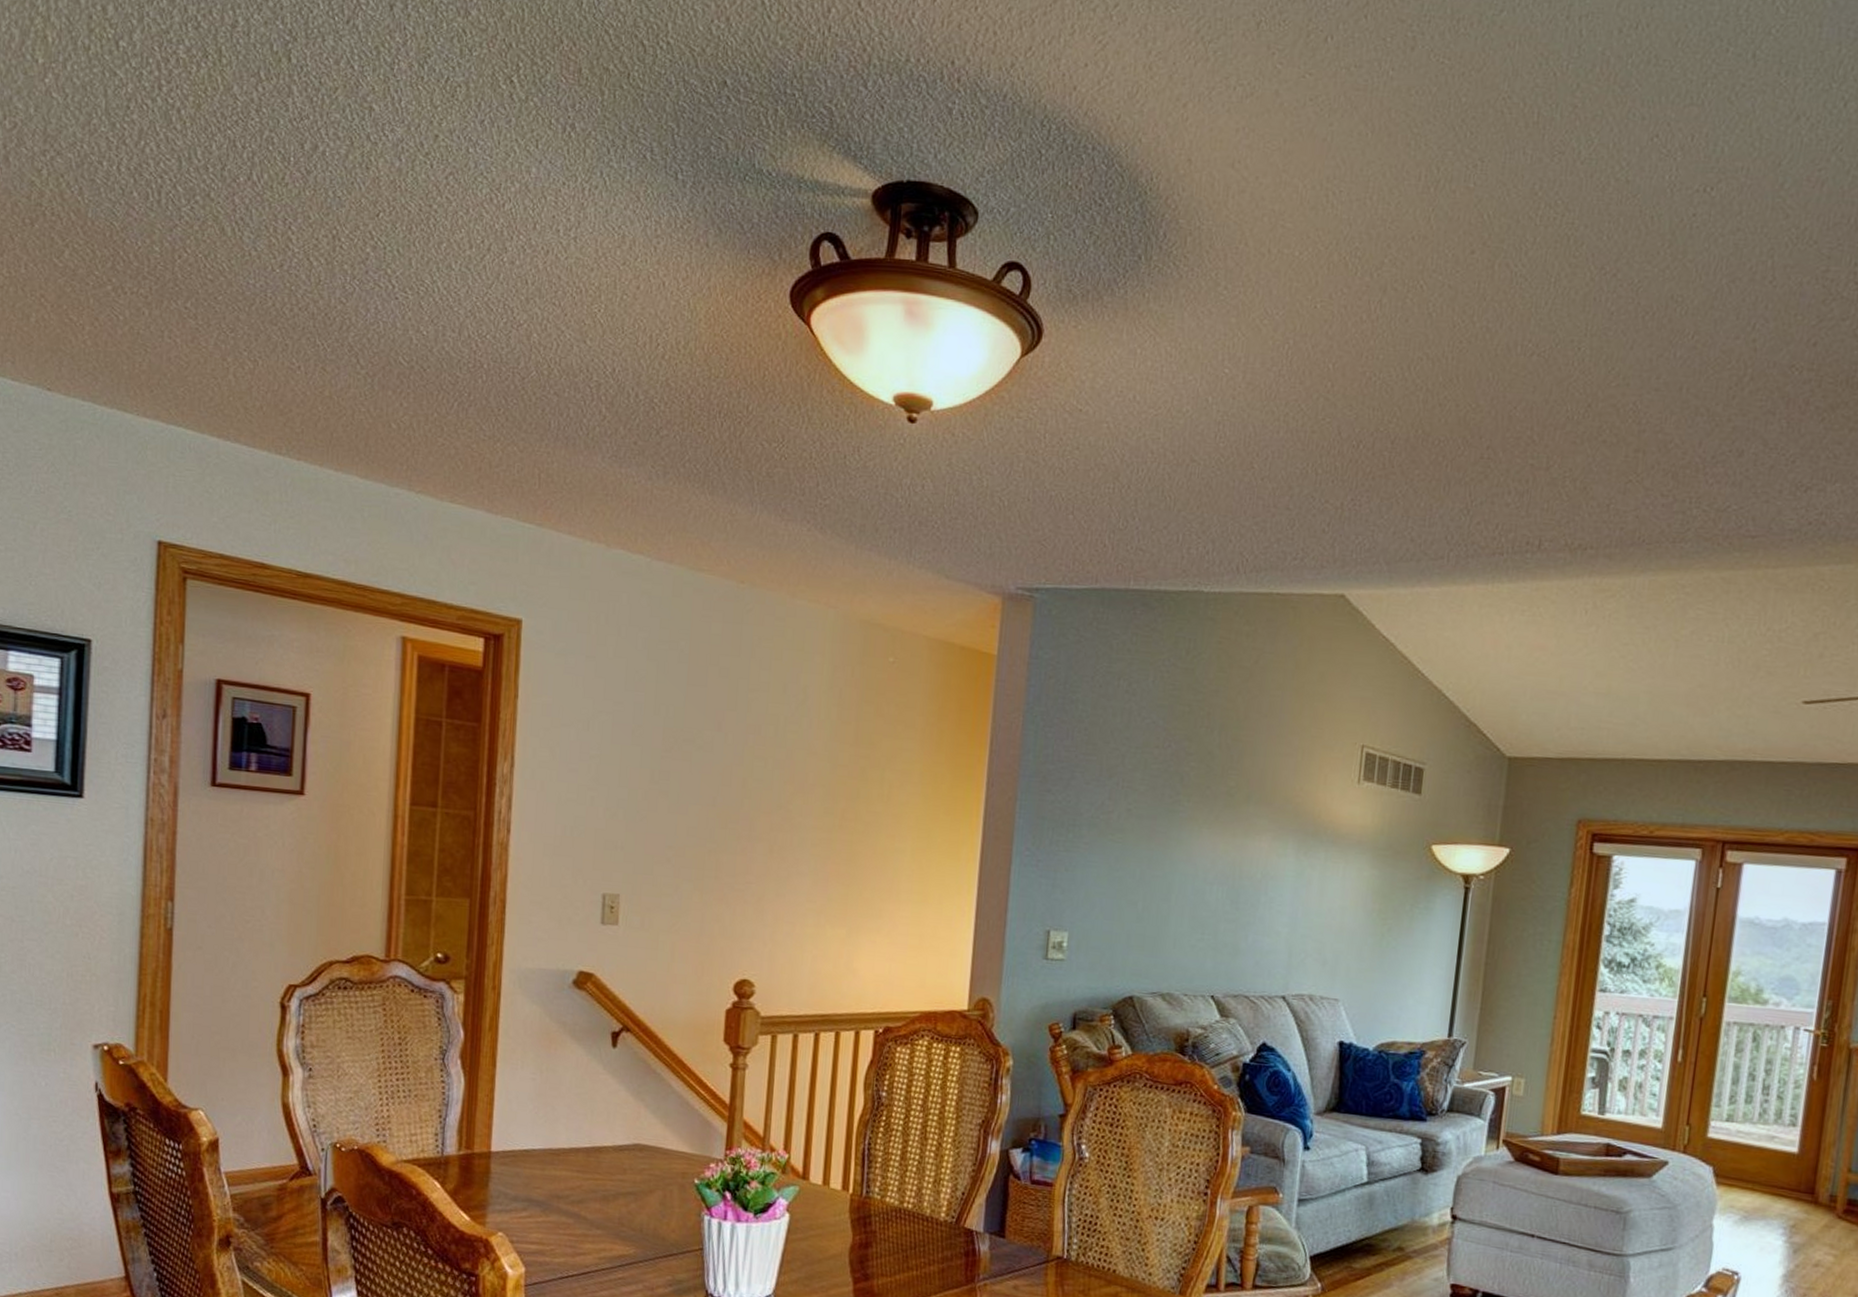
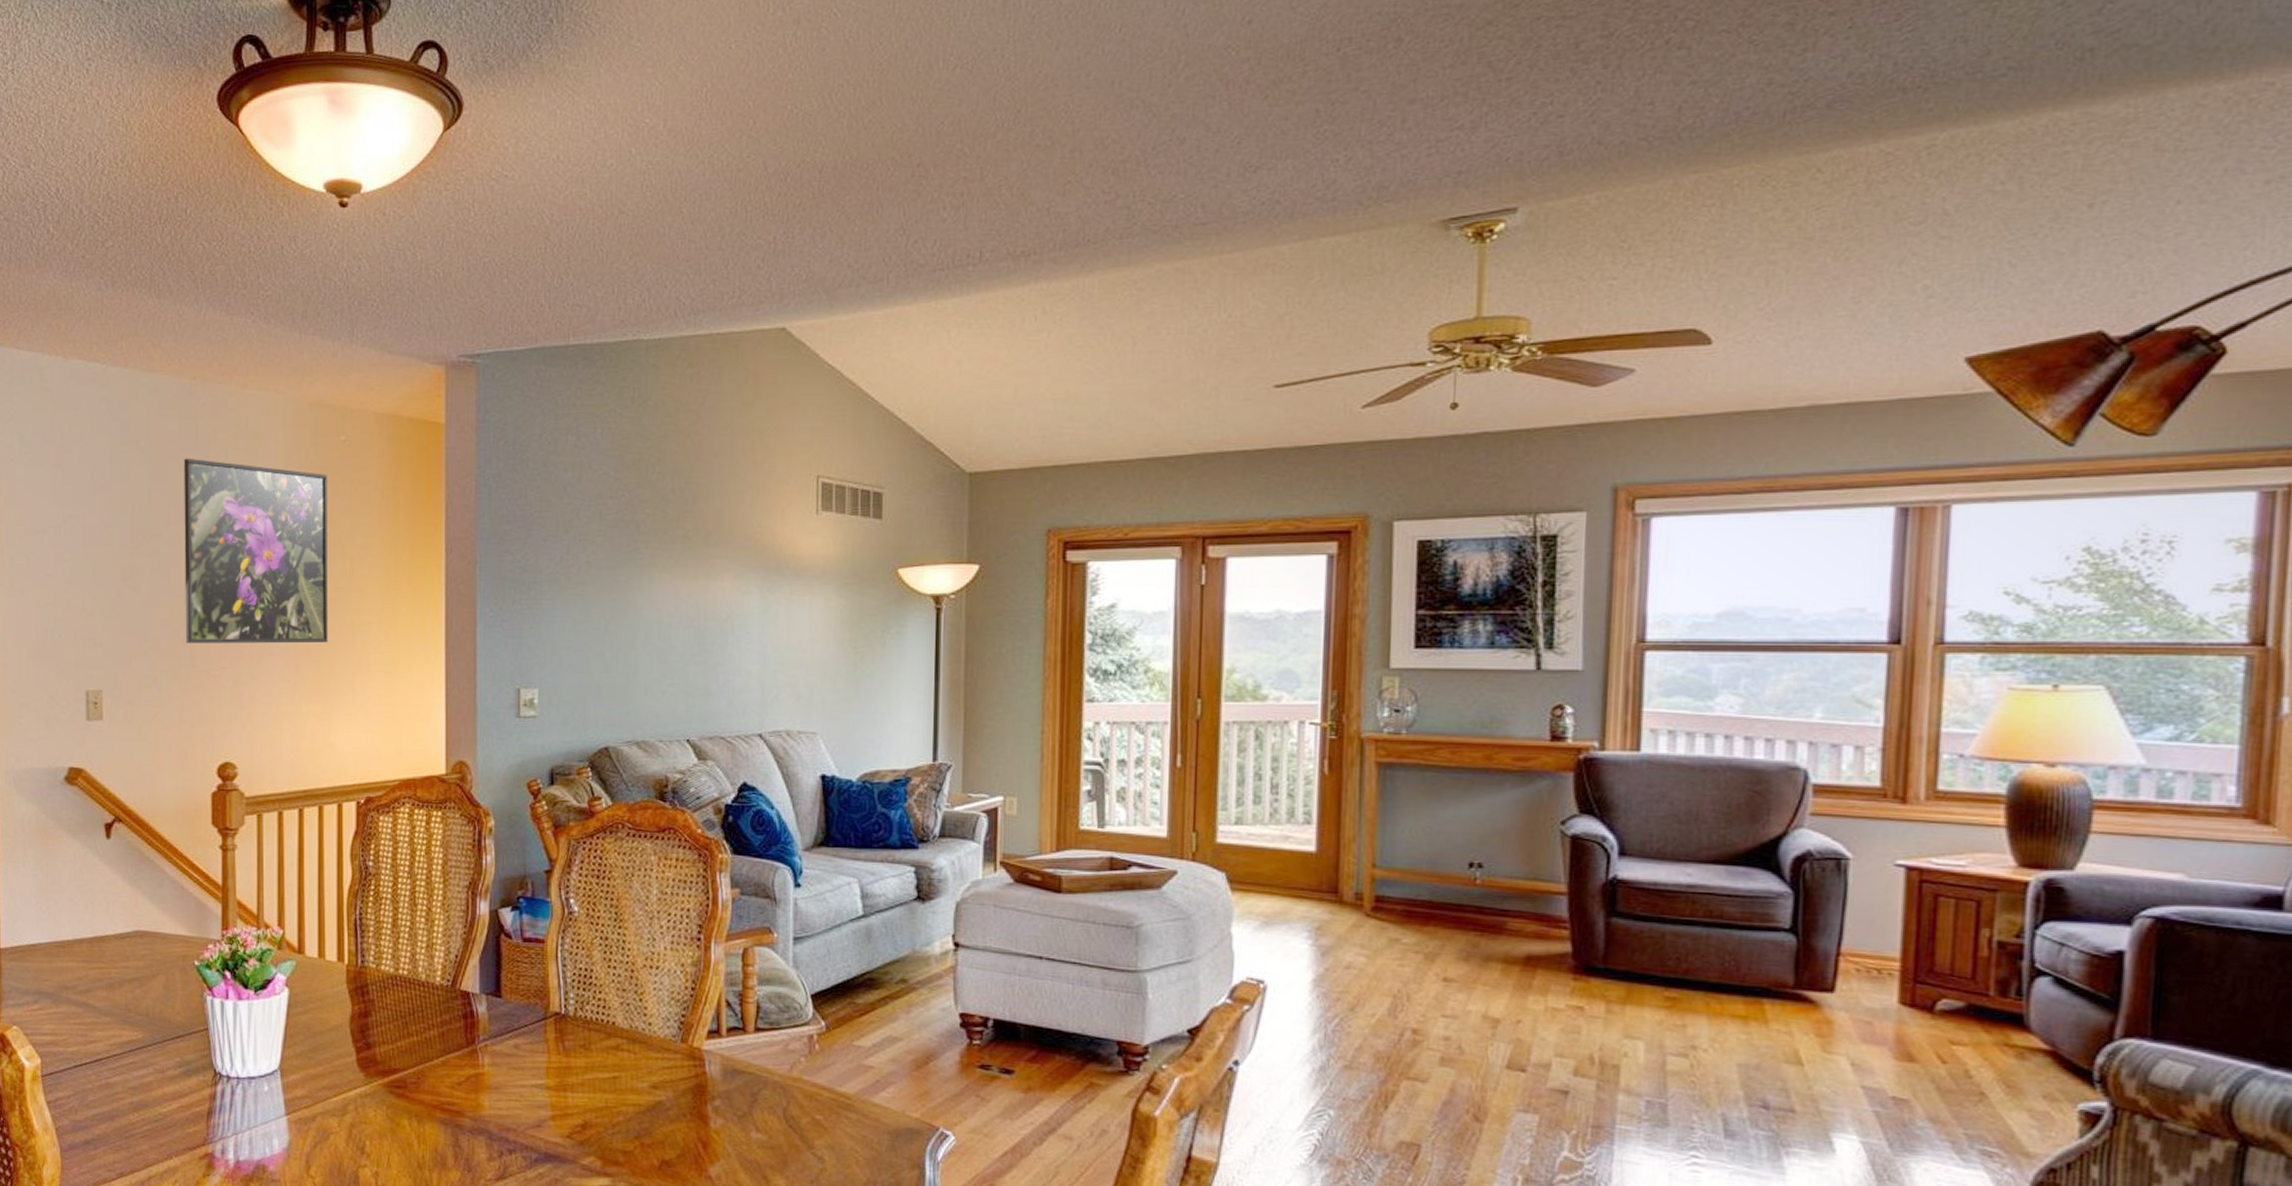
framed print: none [711,663,872,867] -> present [184,458,328,644]

